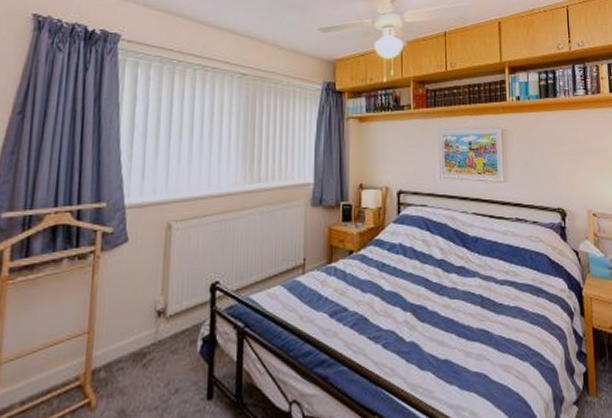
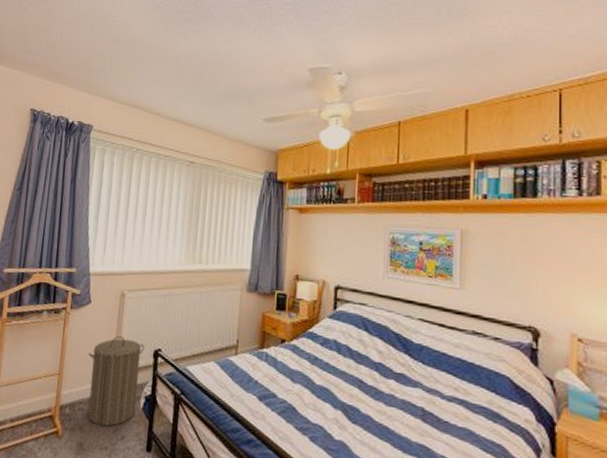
laundry hamper: none [128,273,199,383] -> present [88,335,145,427]

